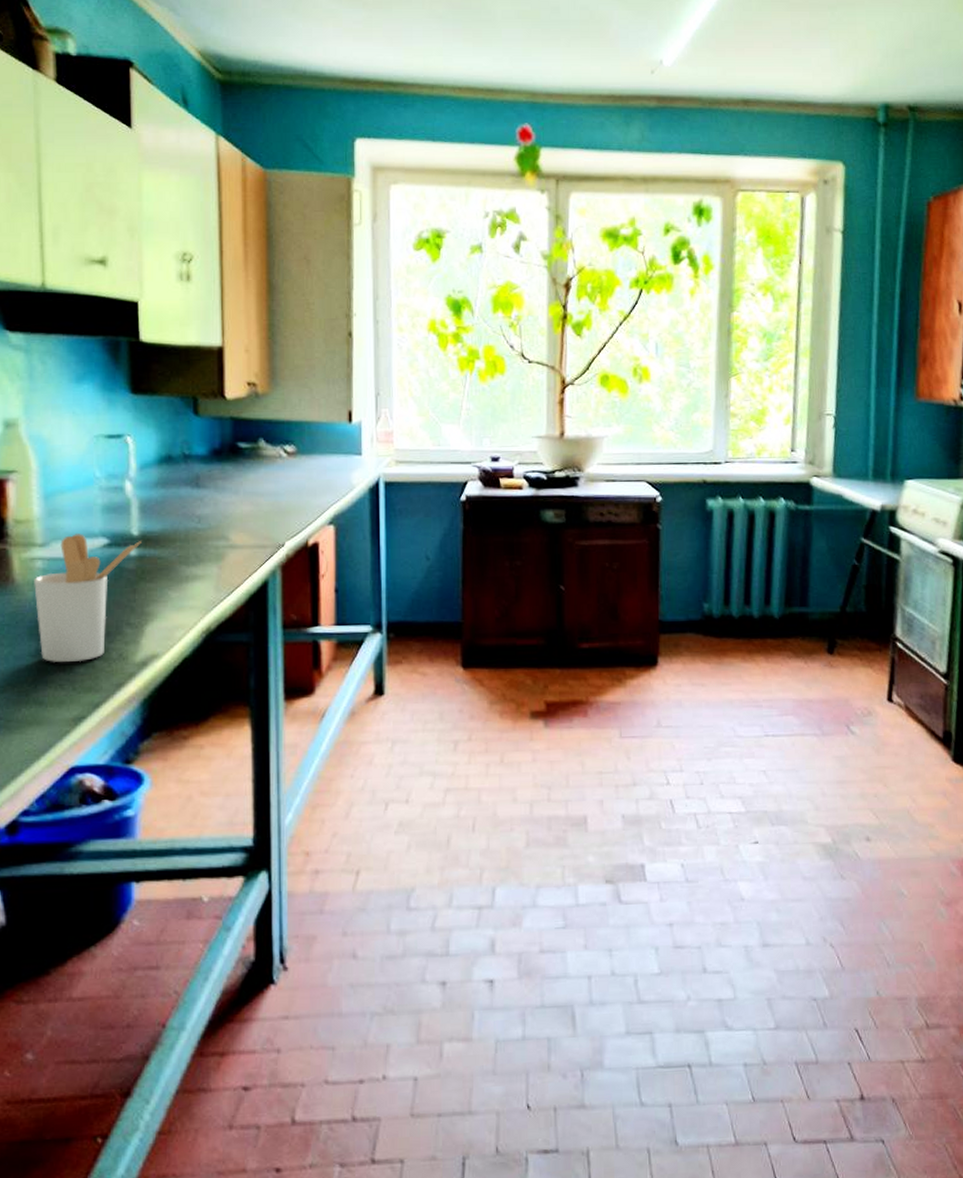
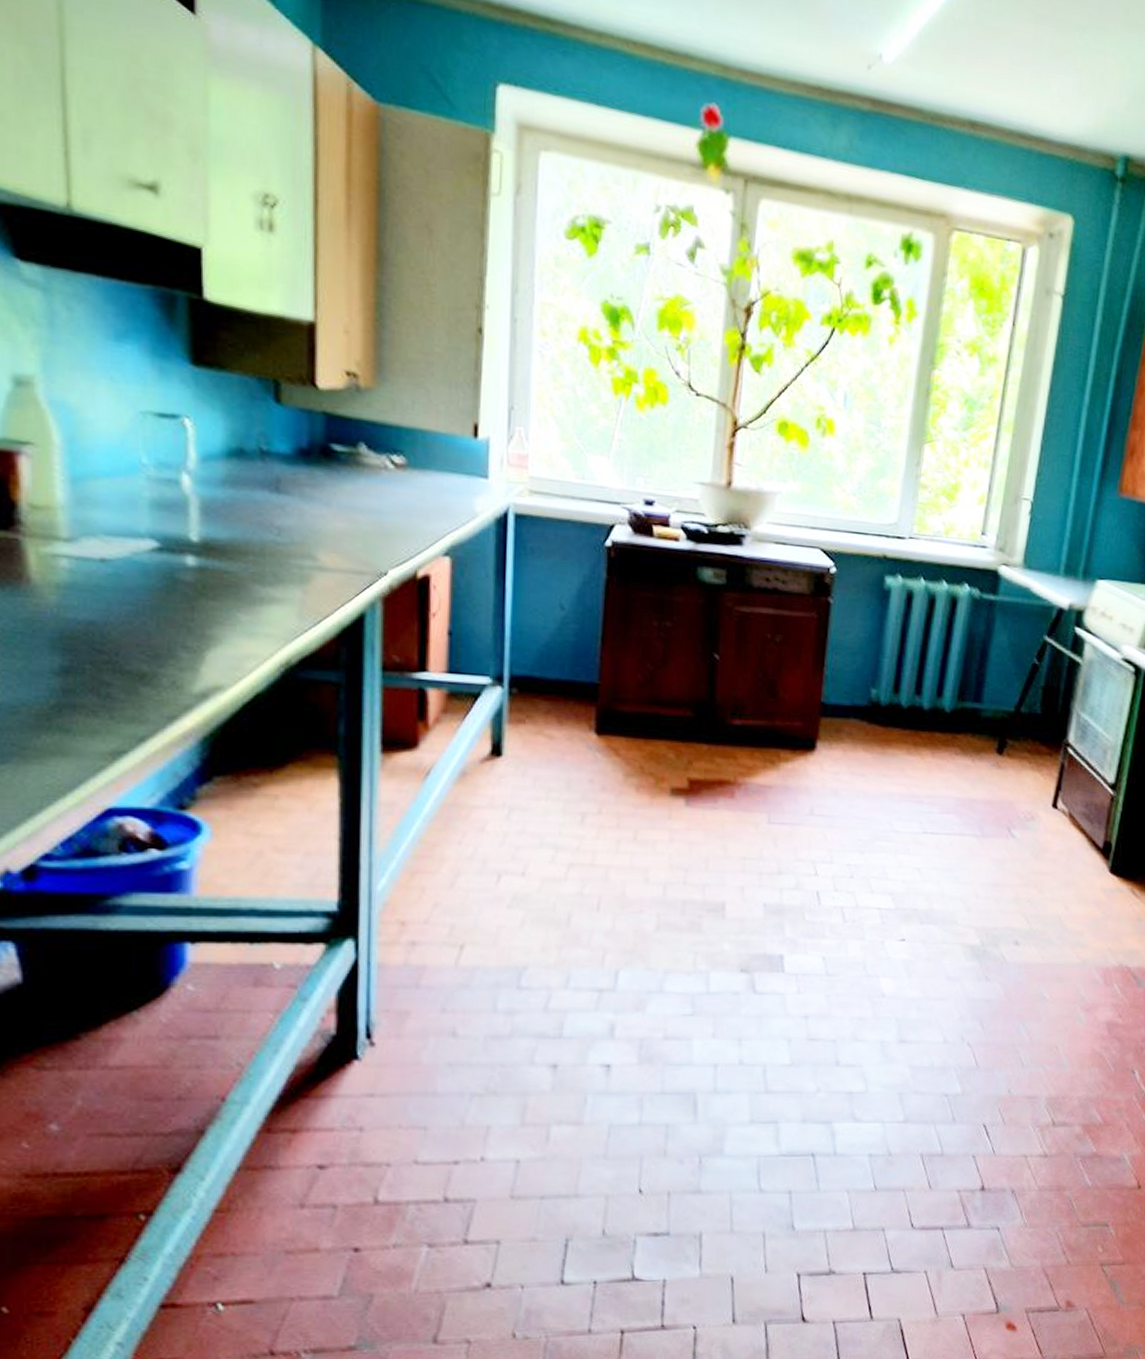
utensil holder: present [34,534,141,662] -> none [57,531,203,686]

